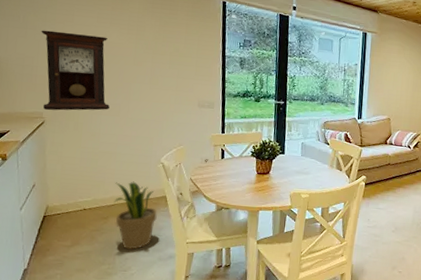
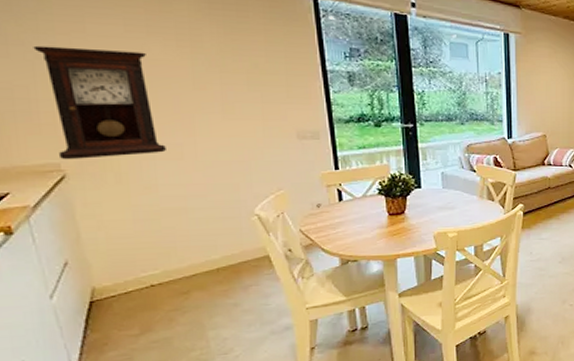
potted plant: present [113,181,157,250] -> none [192,242,260,328]

